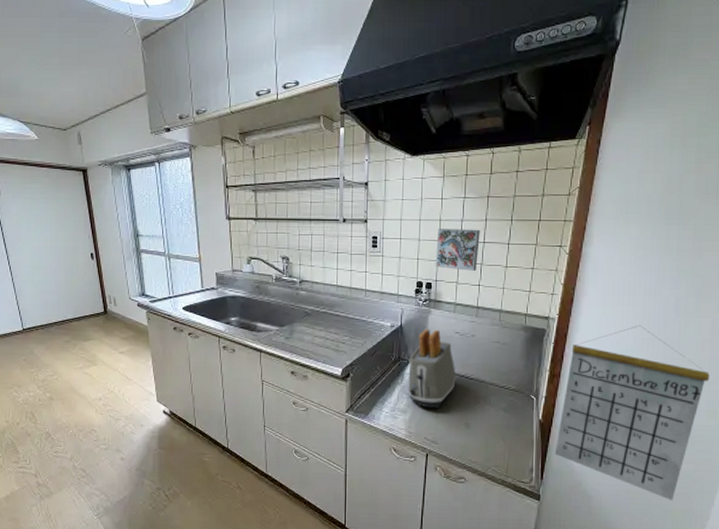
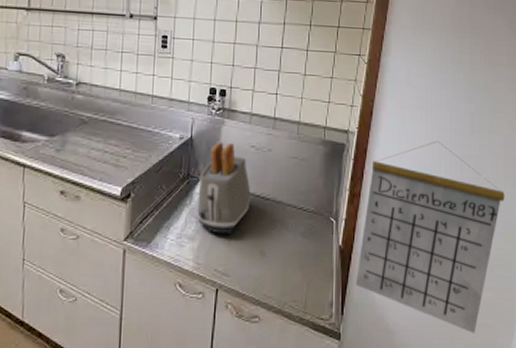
decorative tile: present [435,228,480,271] -> none [230,30,278,78]

